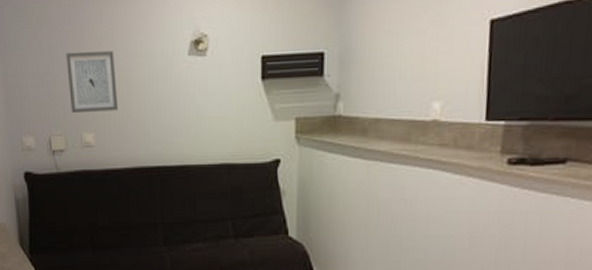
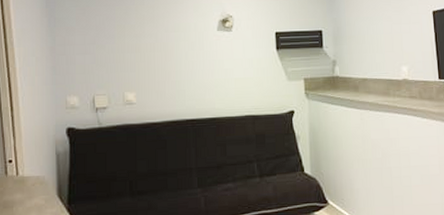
wall art: present [66,51,119,113] -> none [112,26,158,75]

